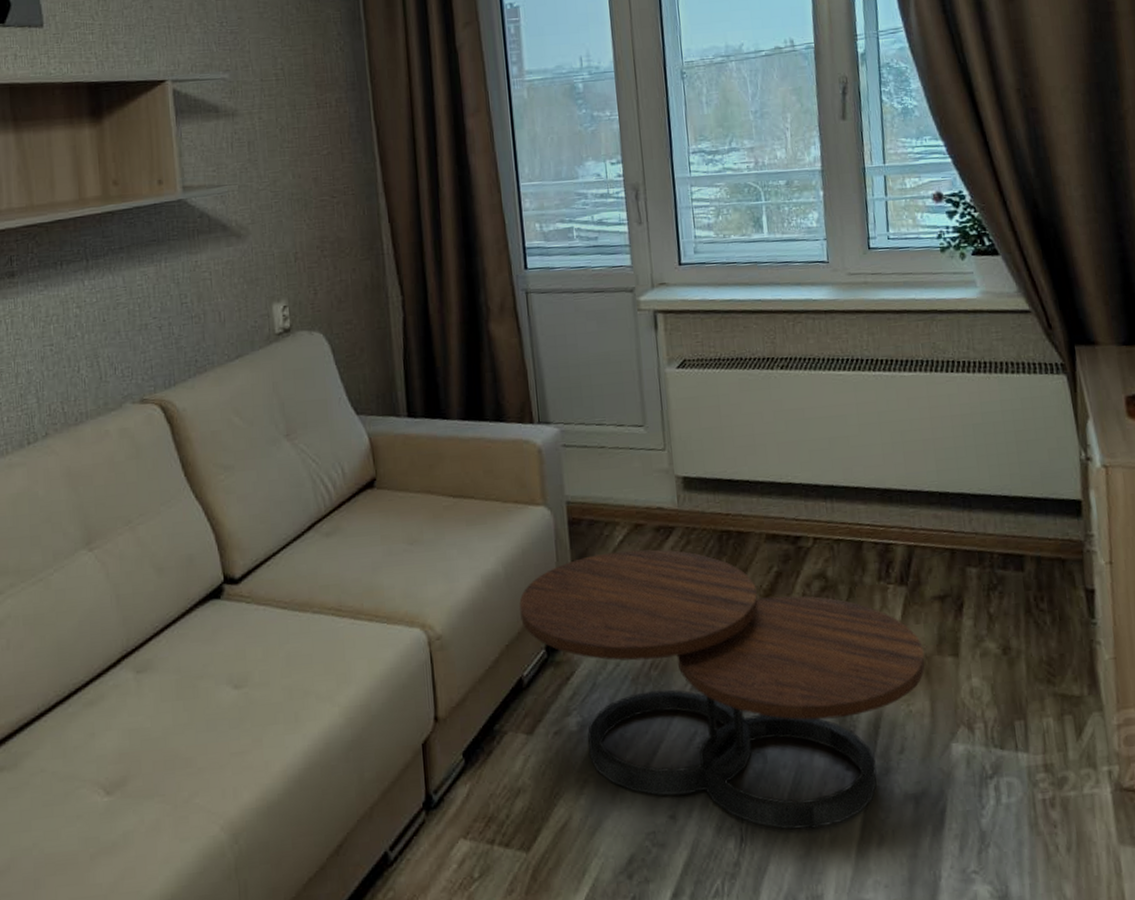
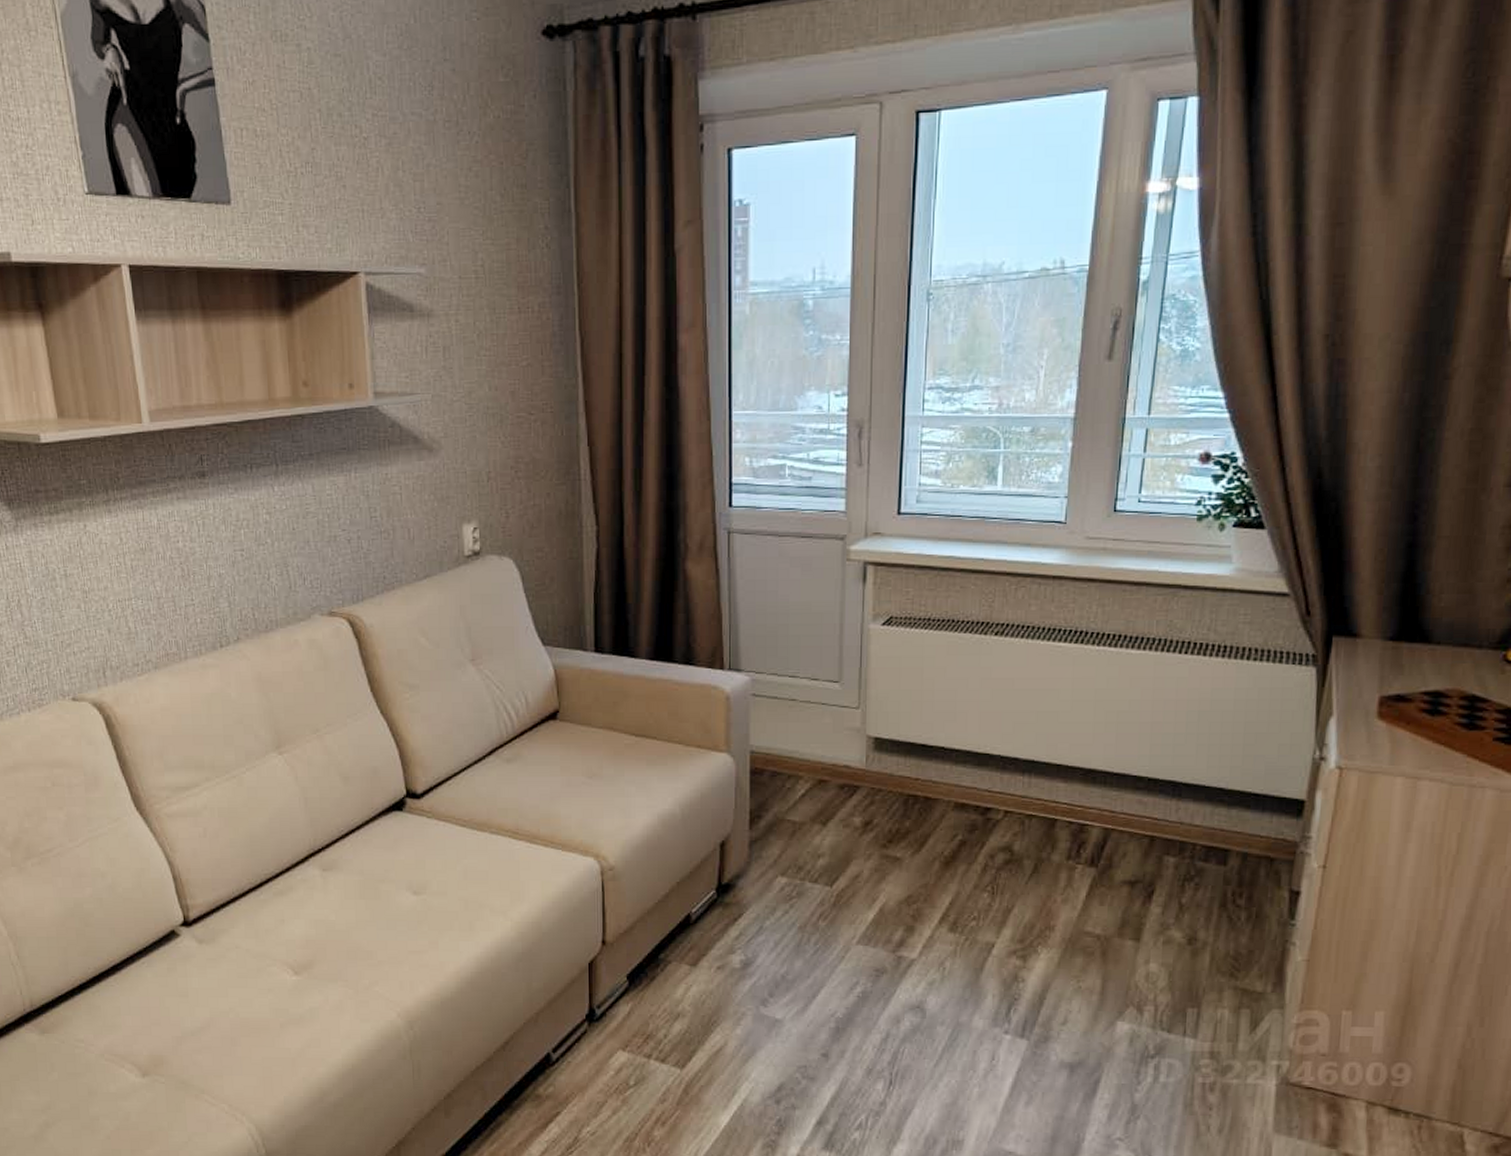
coffee table: present [519,549,925,830] -> none [694,805,1104,1082]

